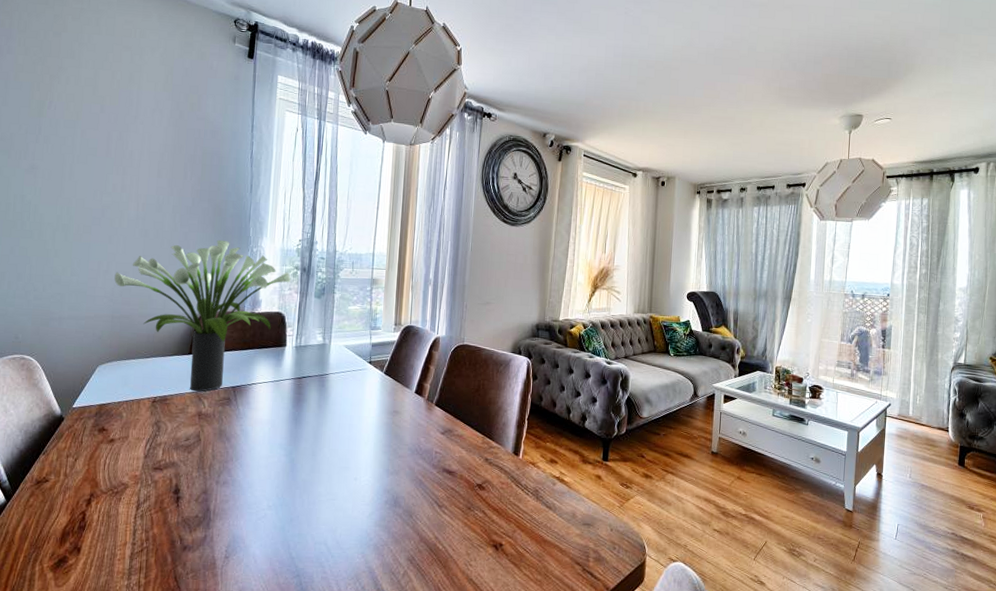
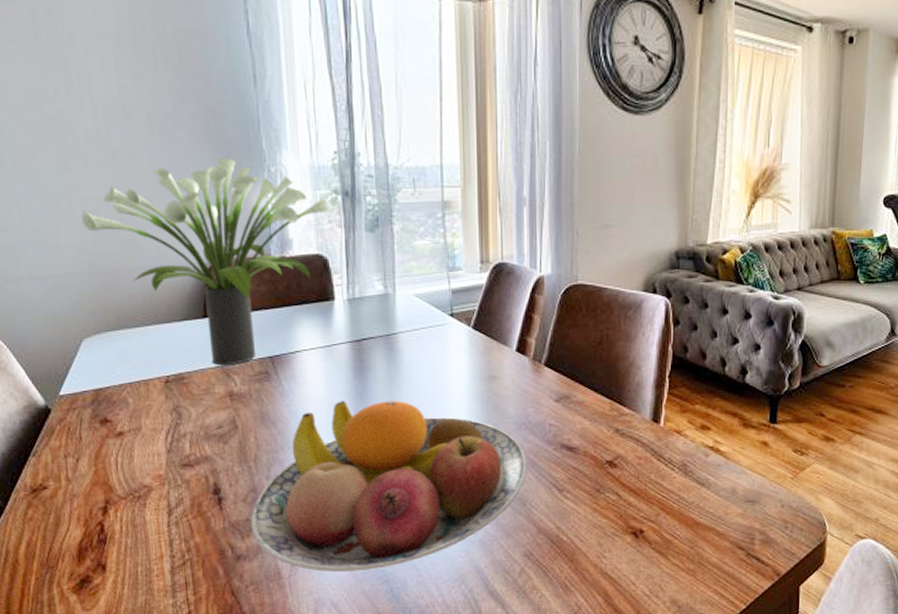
fruit bowl: none [198,424,417,566] -> present [250,401,527,573]

